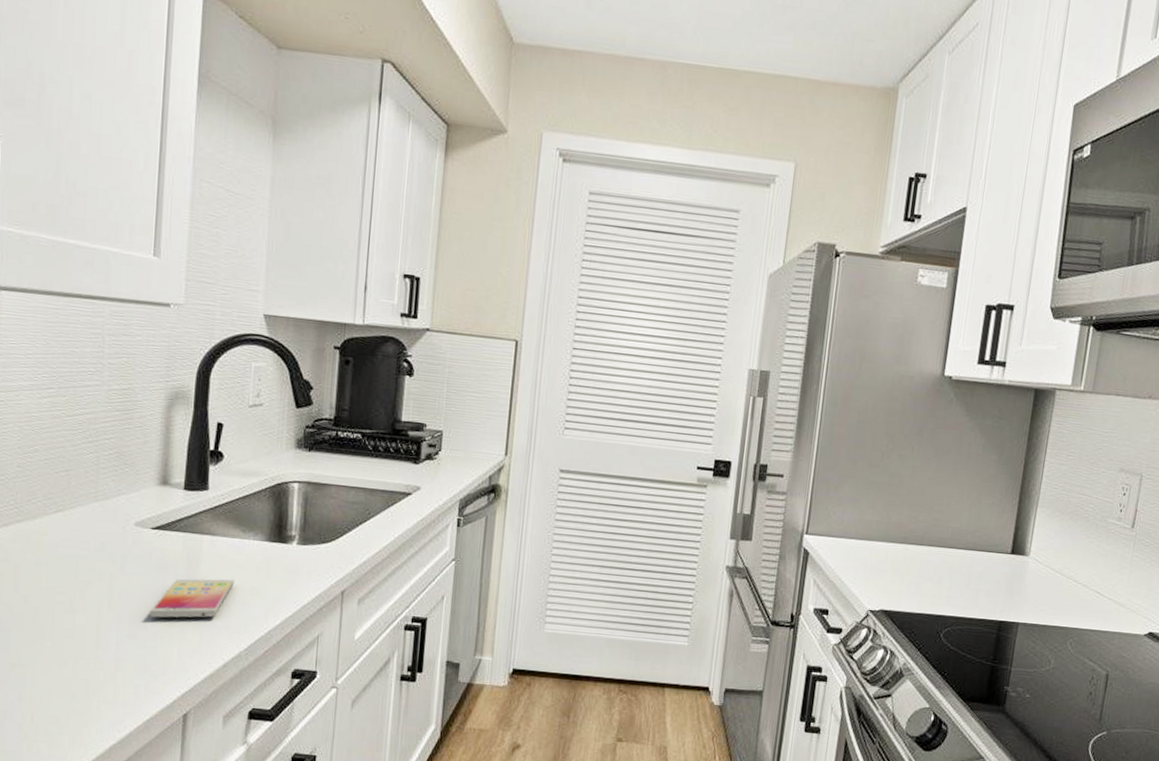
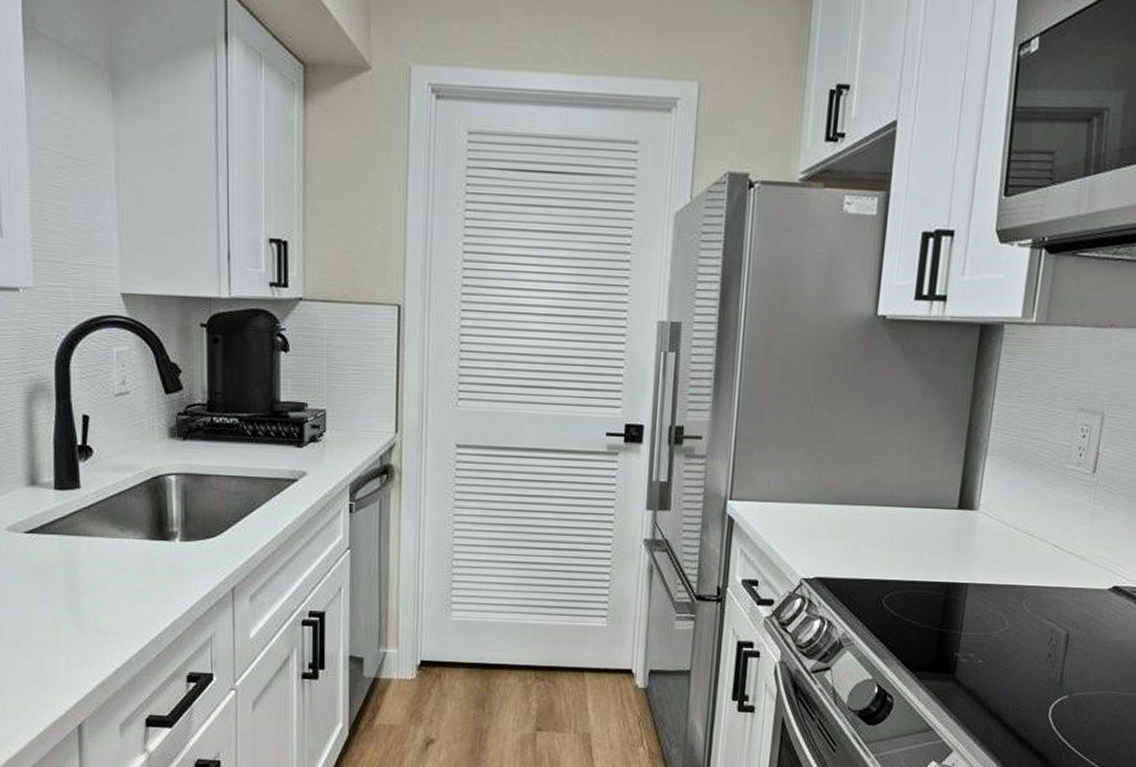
smartphone: present [149,578,234,618] -> none [31,581,117,626]

